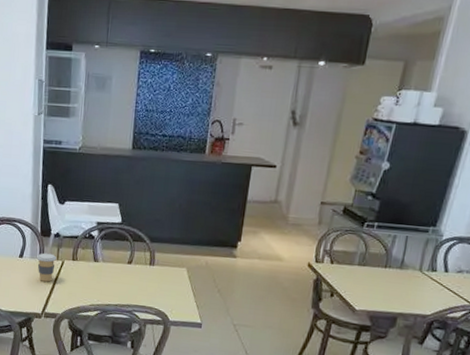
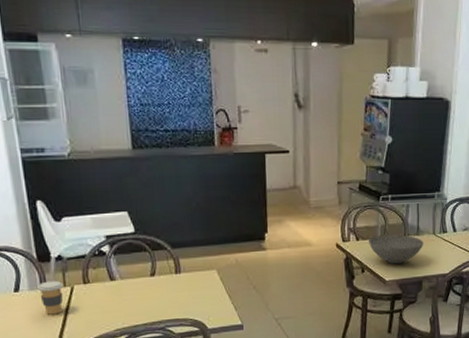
bowl: none [343,261,407,296] -> present [369,234,424,265]

